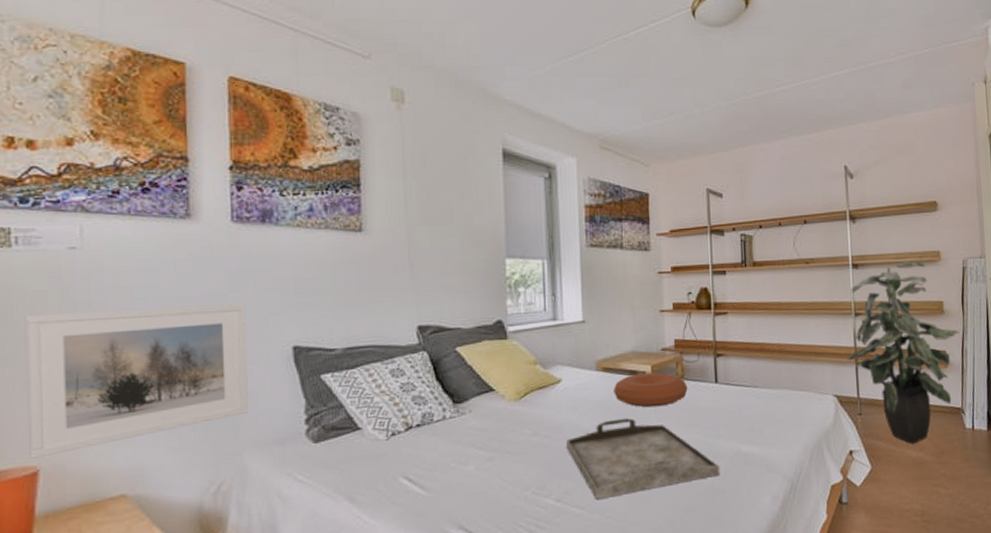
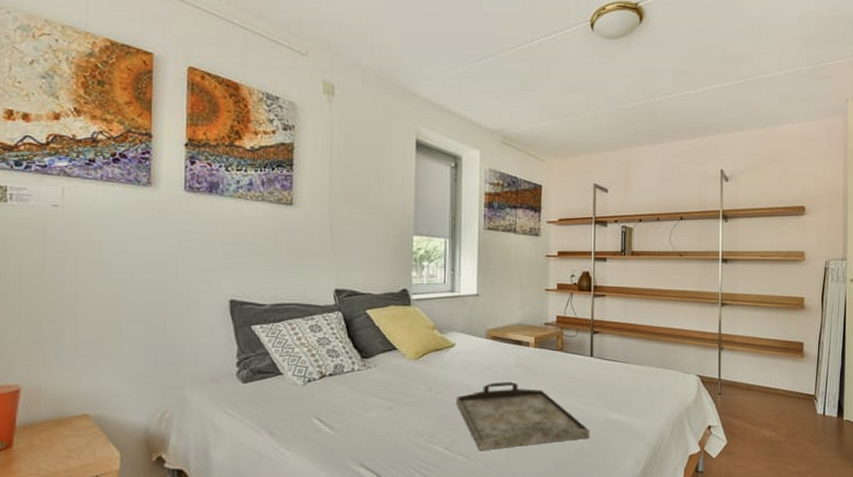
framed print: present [25,303,248,459] -> none [13,259,192,379]
cushion: present [614,372,688,408] -> none [500,343,566,374]
indoor plant: present [848,261,960,444] -> none [712,260,818,424]

